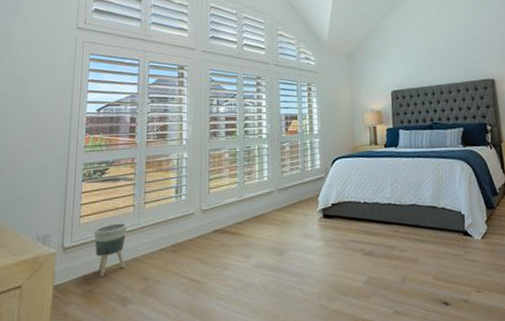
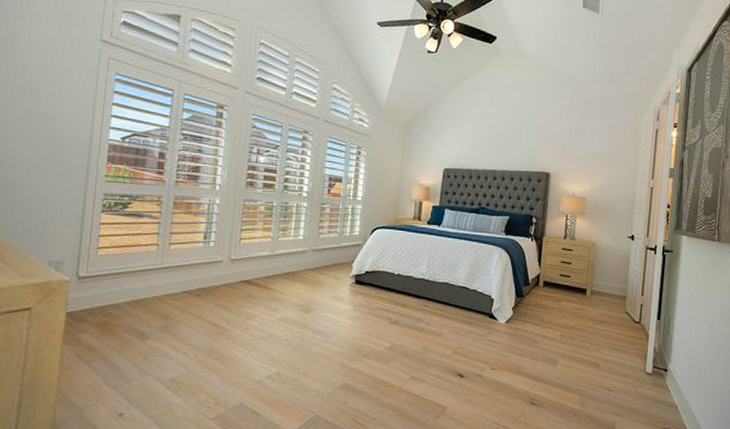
planter: present [93,223,128,278] -> none [112,259,150,311]

